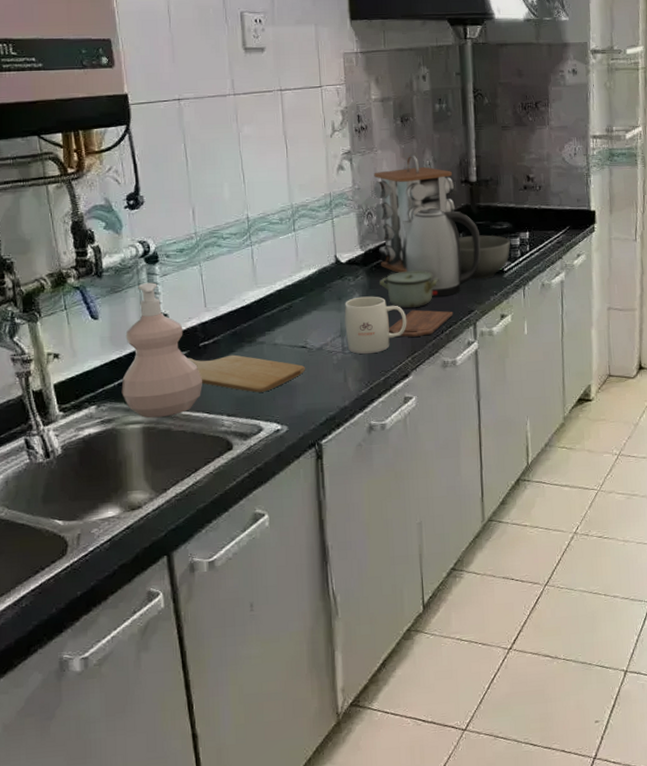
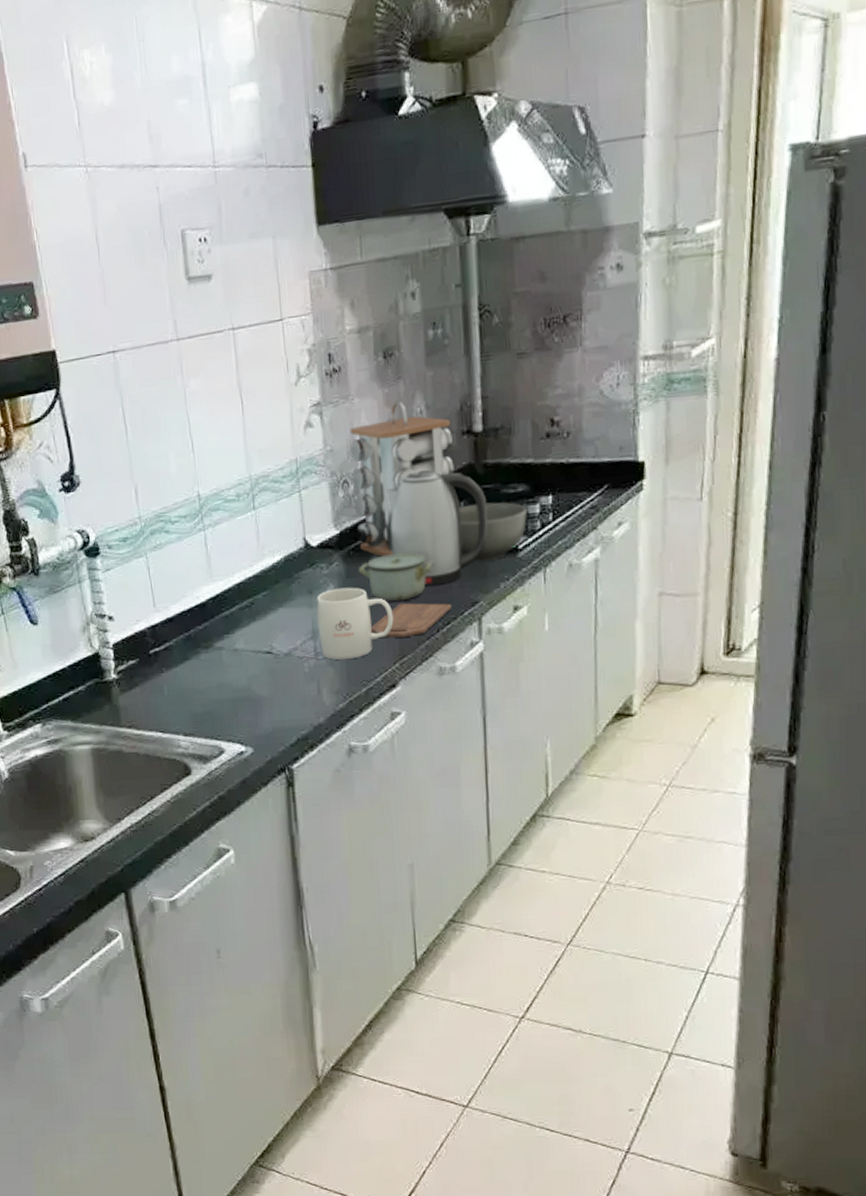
soap bottle: present [121,282,203,418] -> none [67,579,155,738]
chopping board: present [188,354,305,393] -> none [137,663,271,708]

